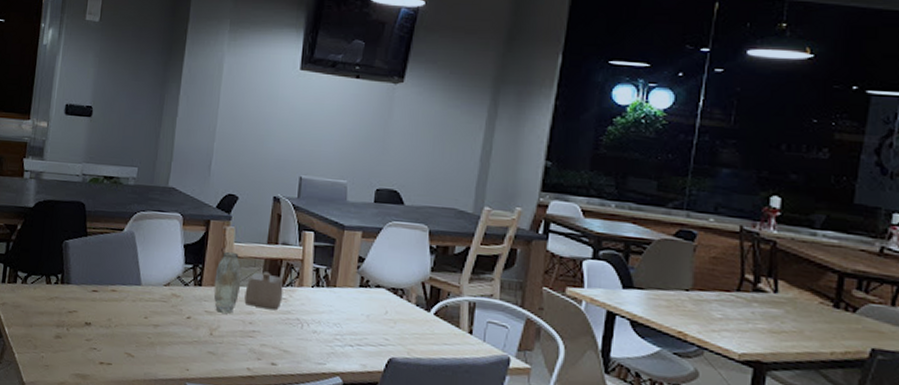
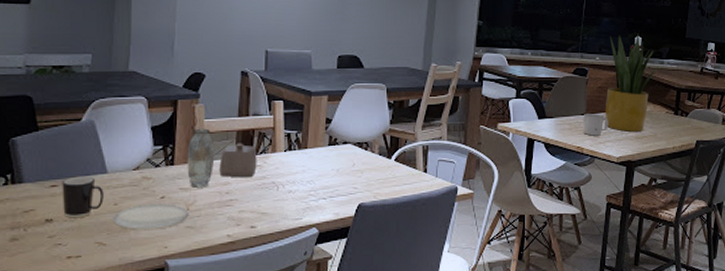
mug: none [100,284,137,326] -> present [62,176,104,218]
plate: none [142,321,213,351] -> present [113,203,190,231]
mug: none [686,288,726,322] -> present [582,113,608,136]
planter: none [720,192,808,324] -> present [605,34,659,132]

